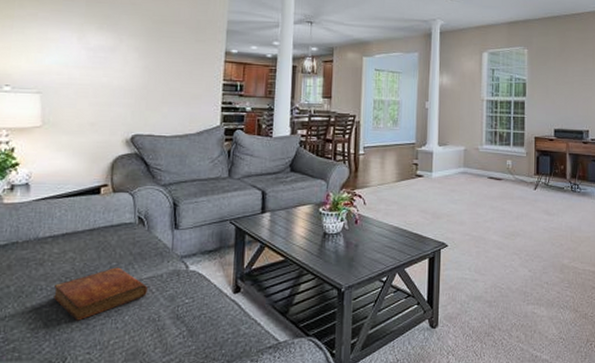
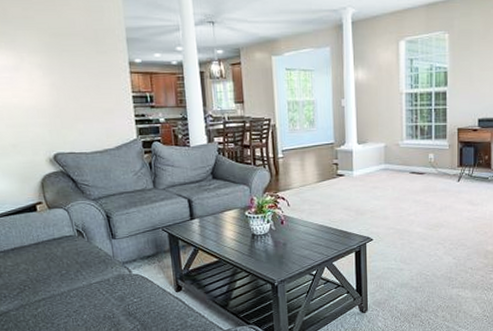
bible: present [54,267,147,321] -> none [16,275,99,321]

